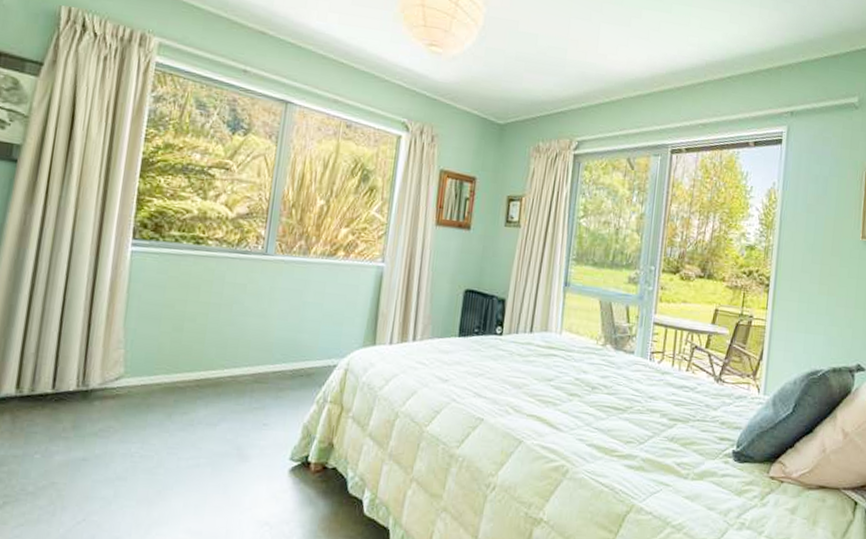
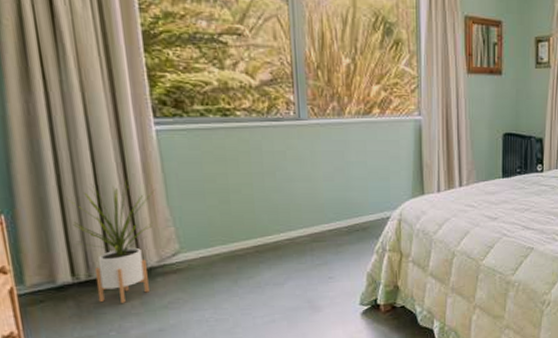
house plant: none [29,296,117,424] -> present [68,180,156,303]

